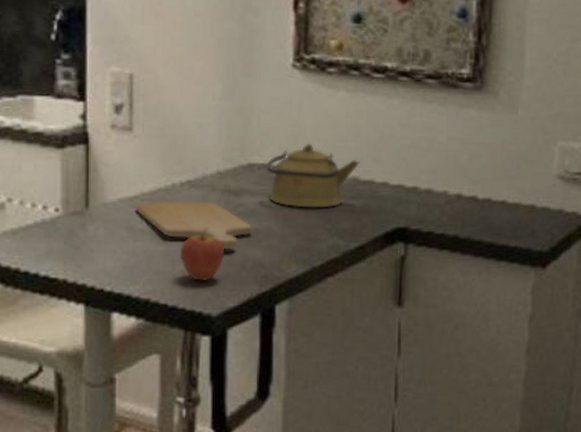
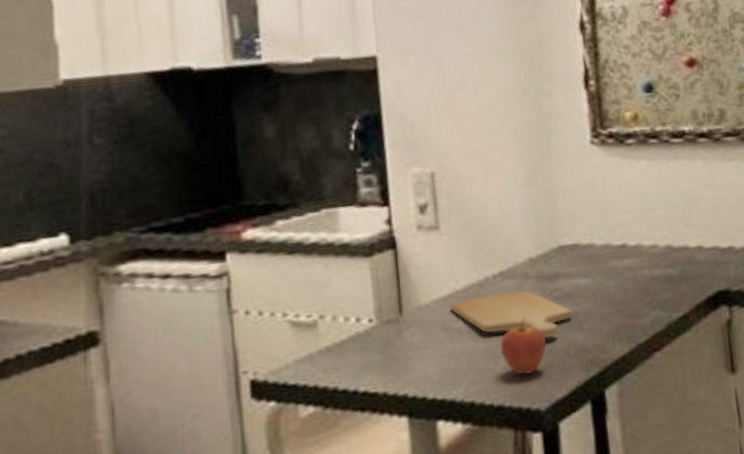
kettle: present [266,143,360,208] -> none [577,217,671,285]

